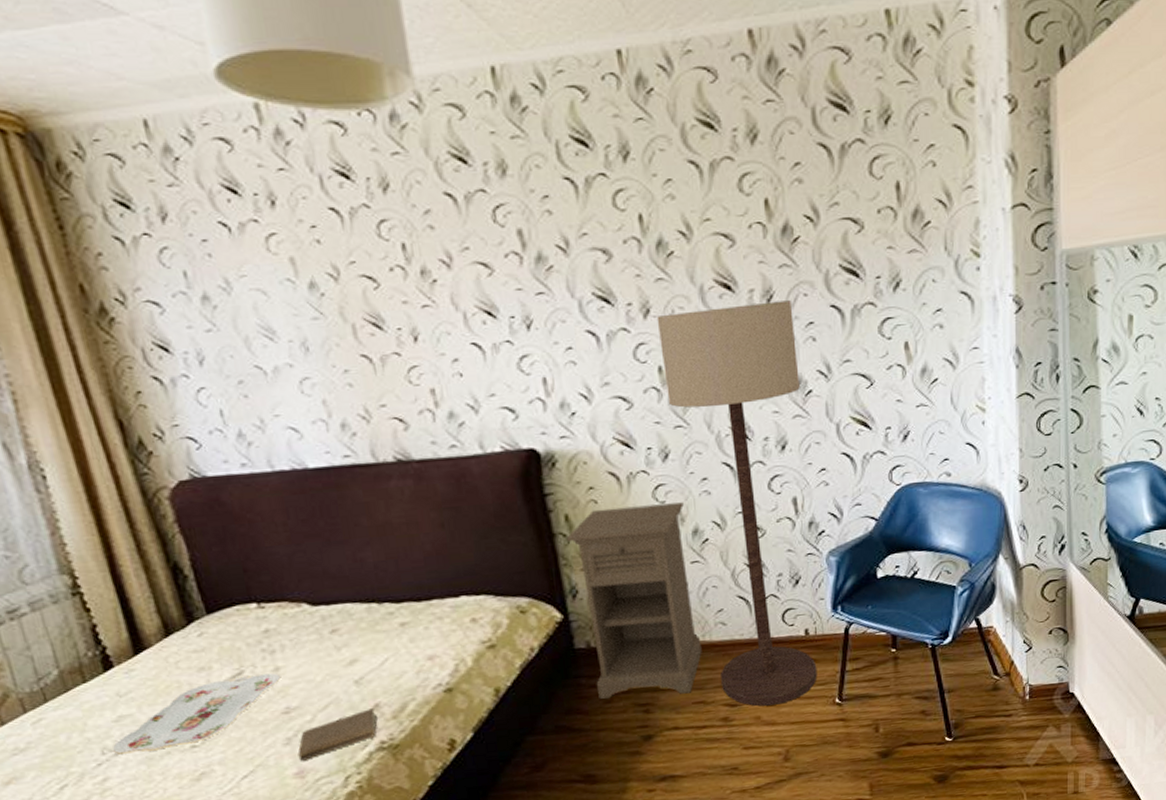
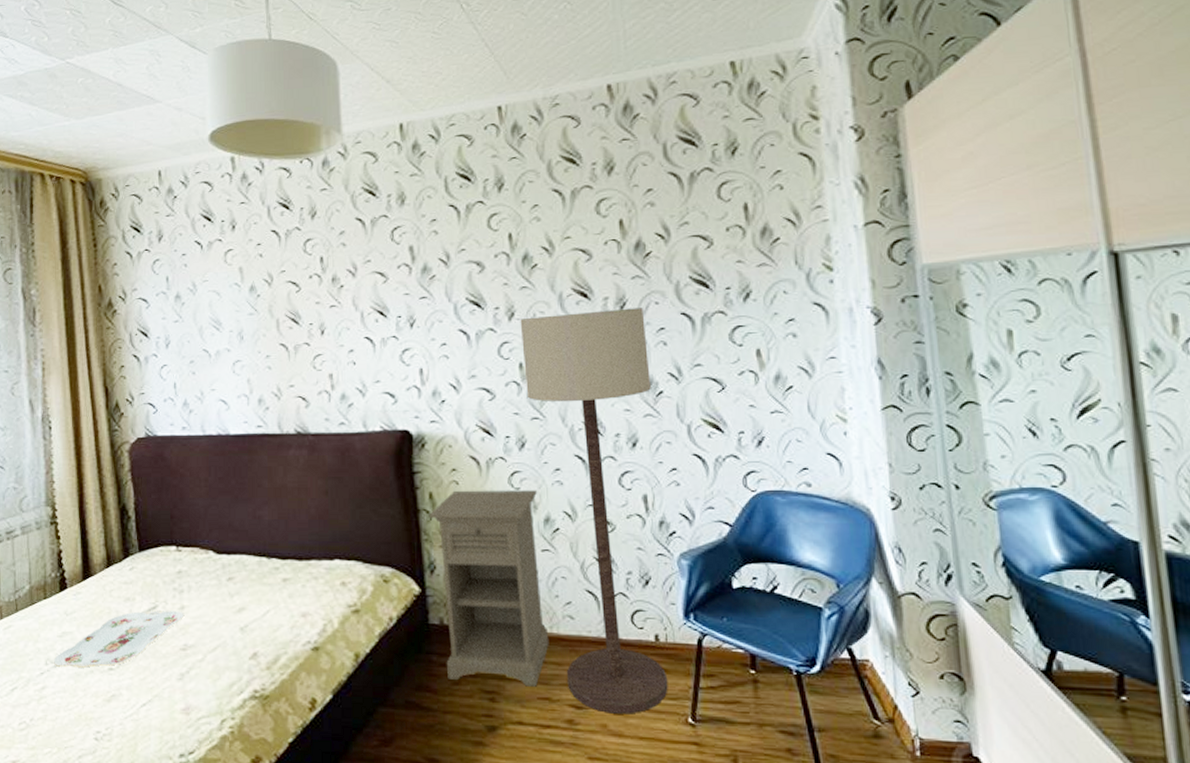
book: present [298,708,378,762] -> none [187,656,254,699]

